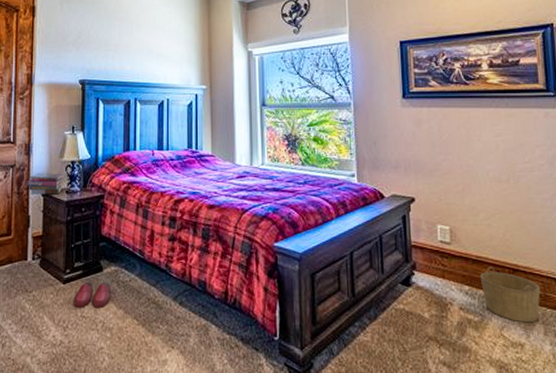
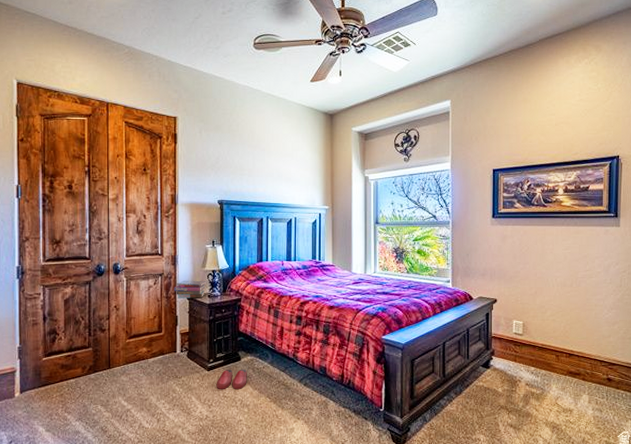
basket: present [480,266,541,323] -> none [544,352,589,394]

